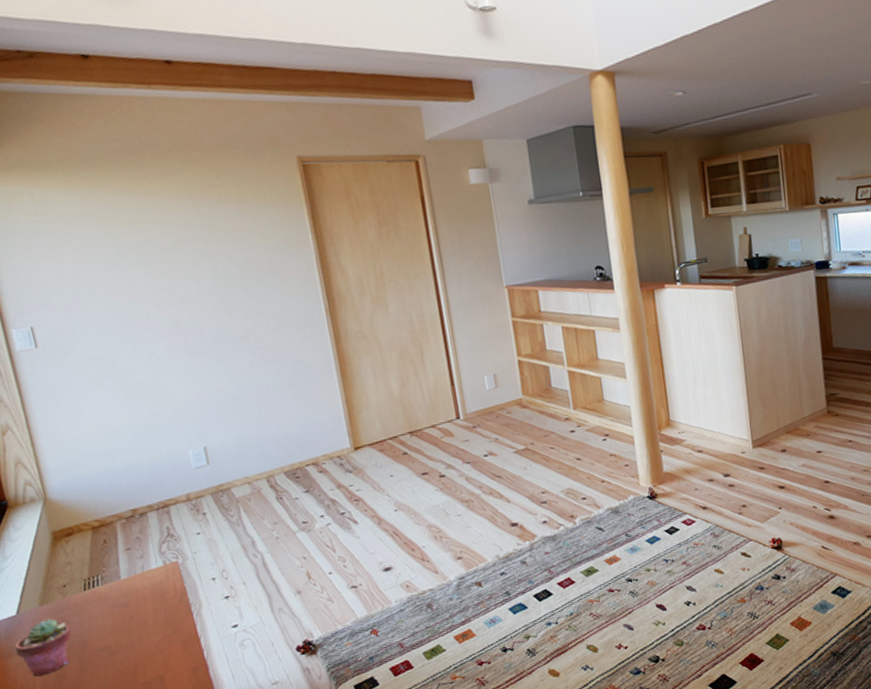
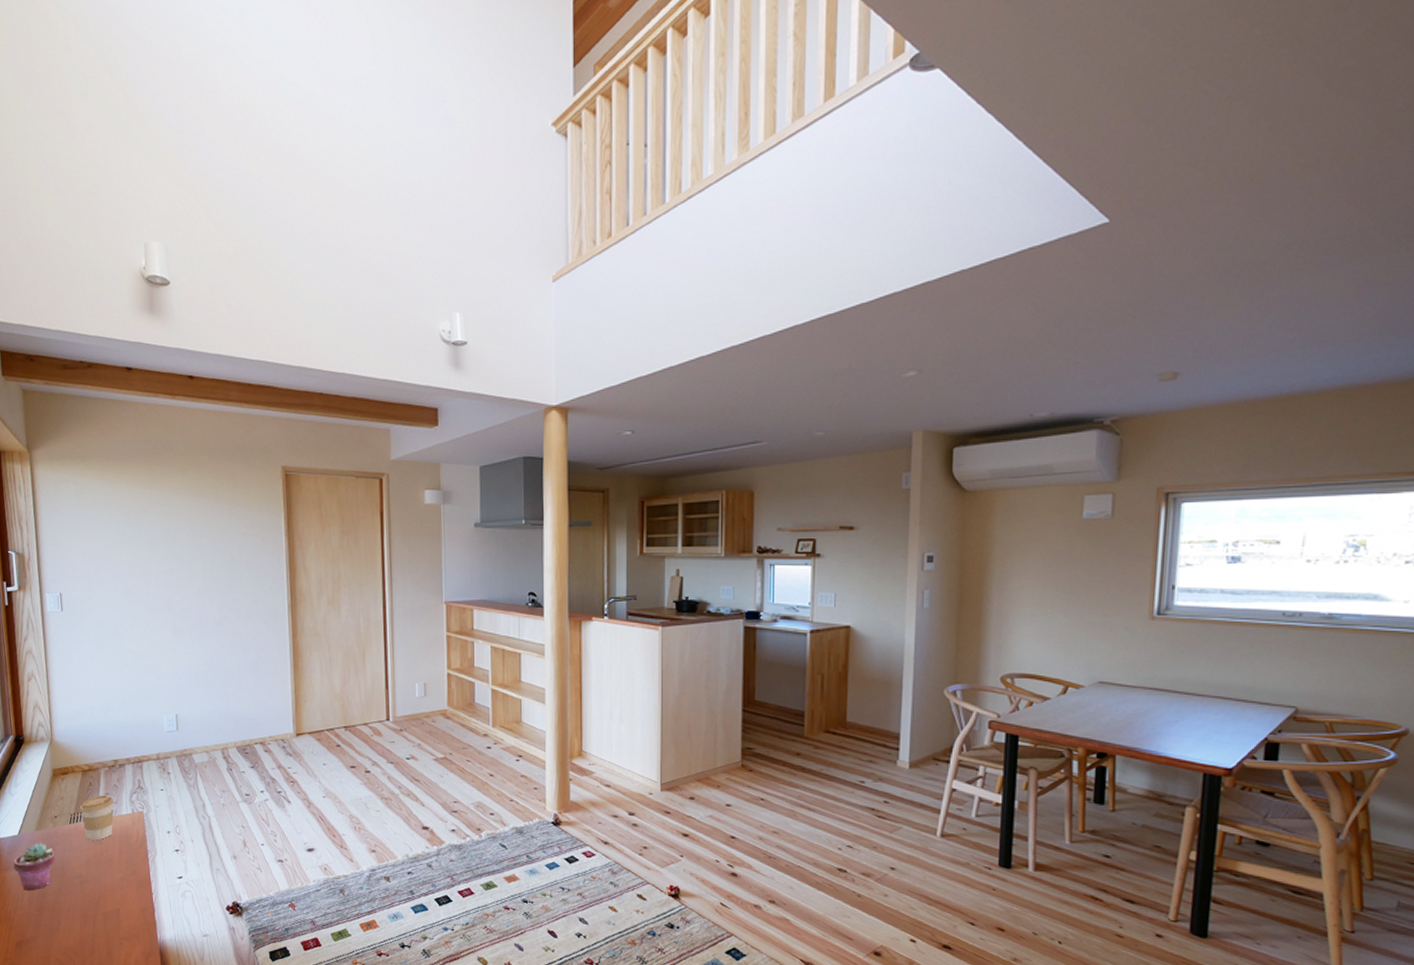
coffee cup: none [94,550,142,605] -> present [79,795,114,841]

